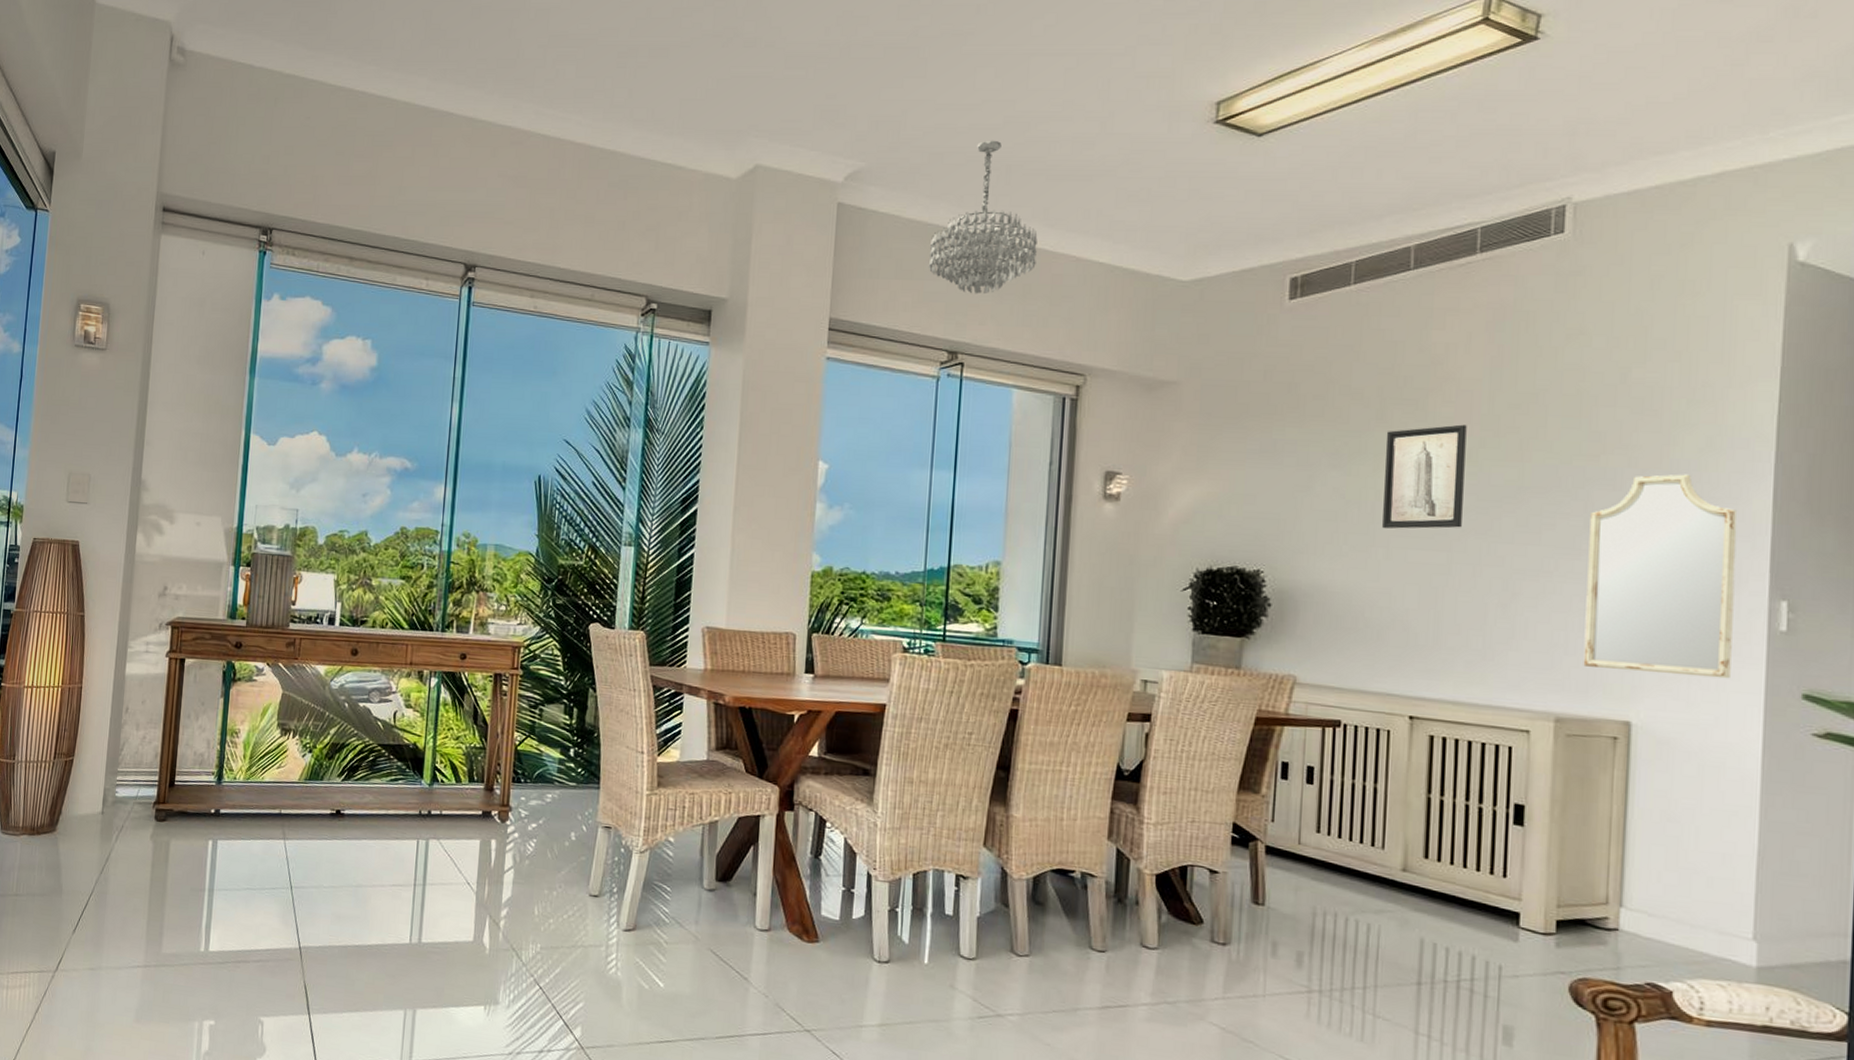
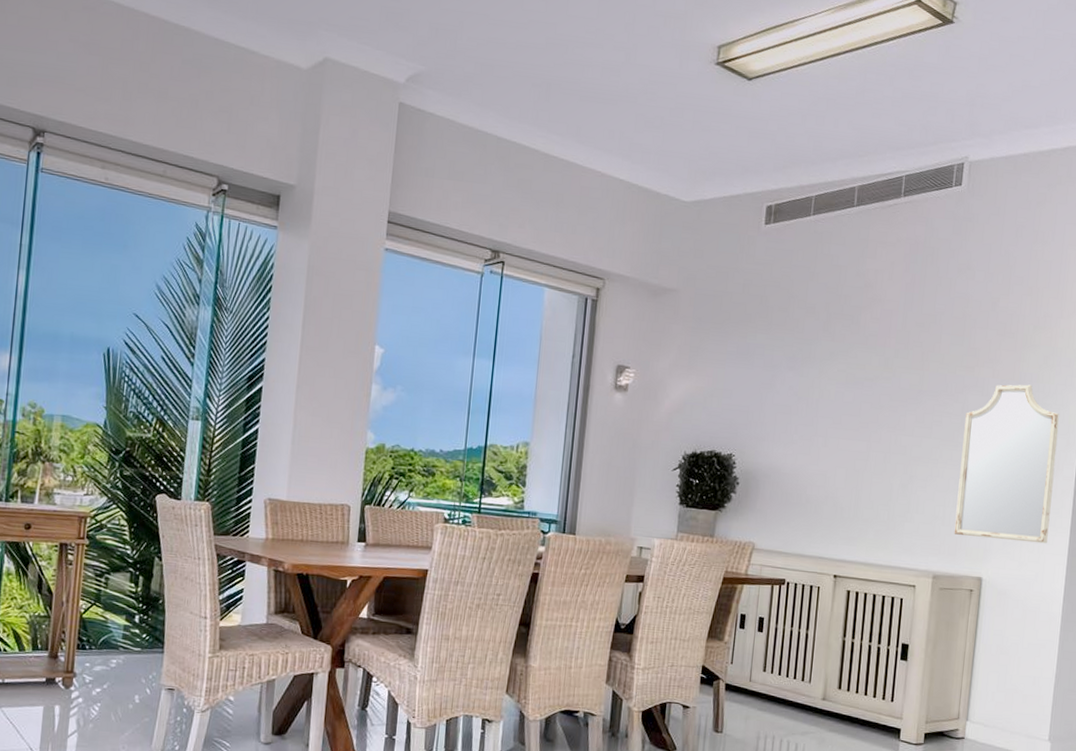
chandelier: present [928,140,1038,295] -> none [477,58,571,200]
wall art: present [1382,424,1467,529] -> none [823,337,887,423]

